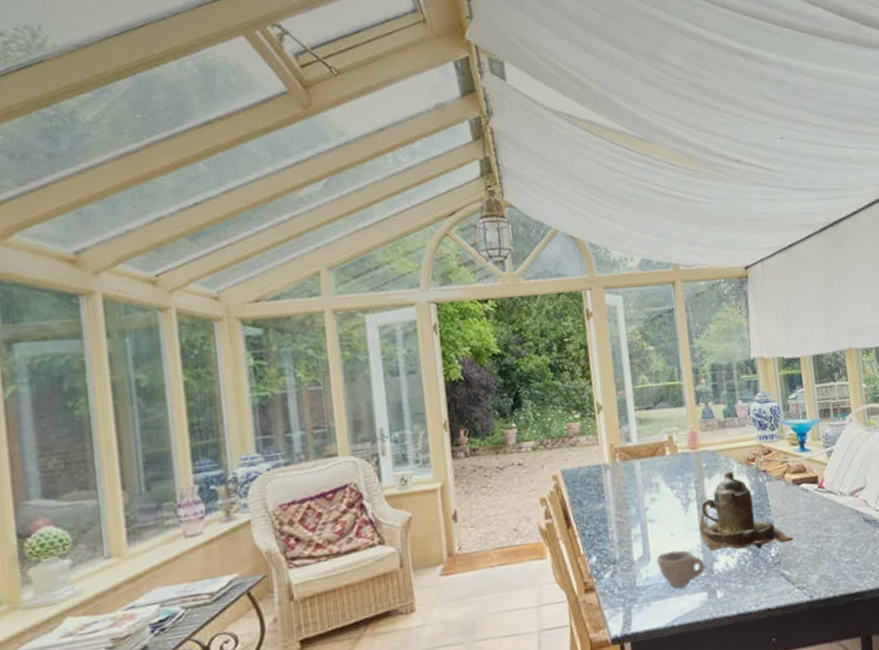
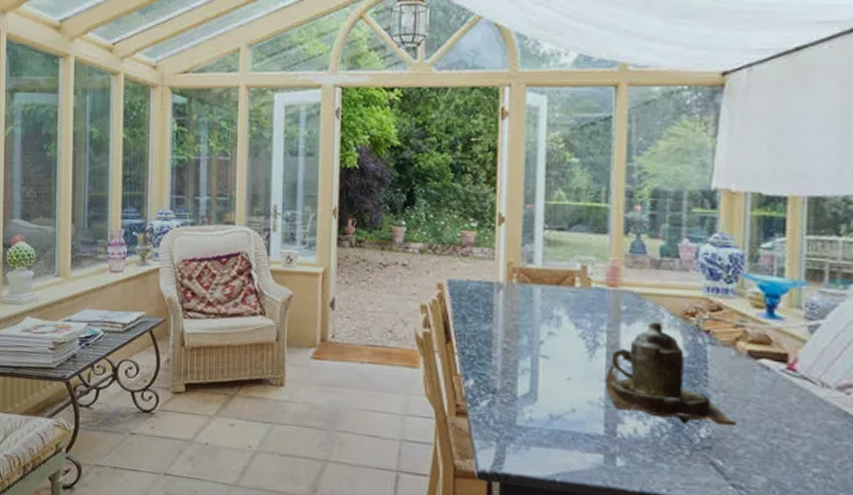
cup: present [657,550,706,588] -> none [545,396,607,441]

